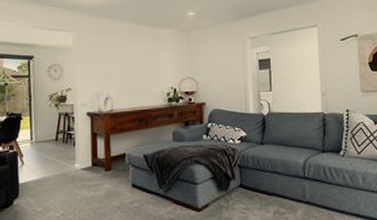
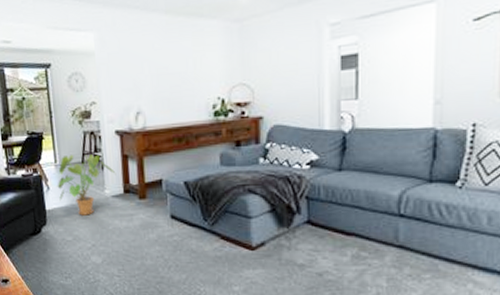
house plant: none [31,132,85,188] -> present [57,154,115,216]

